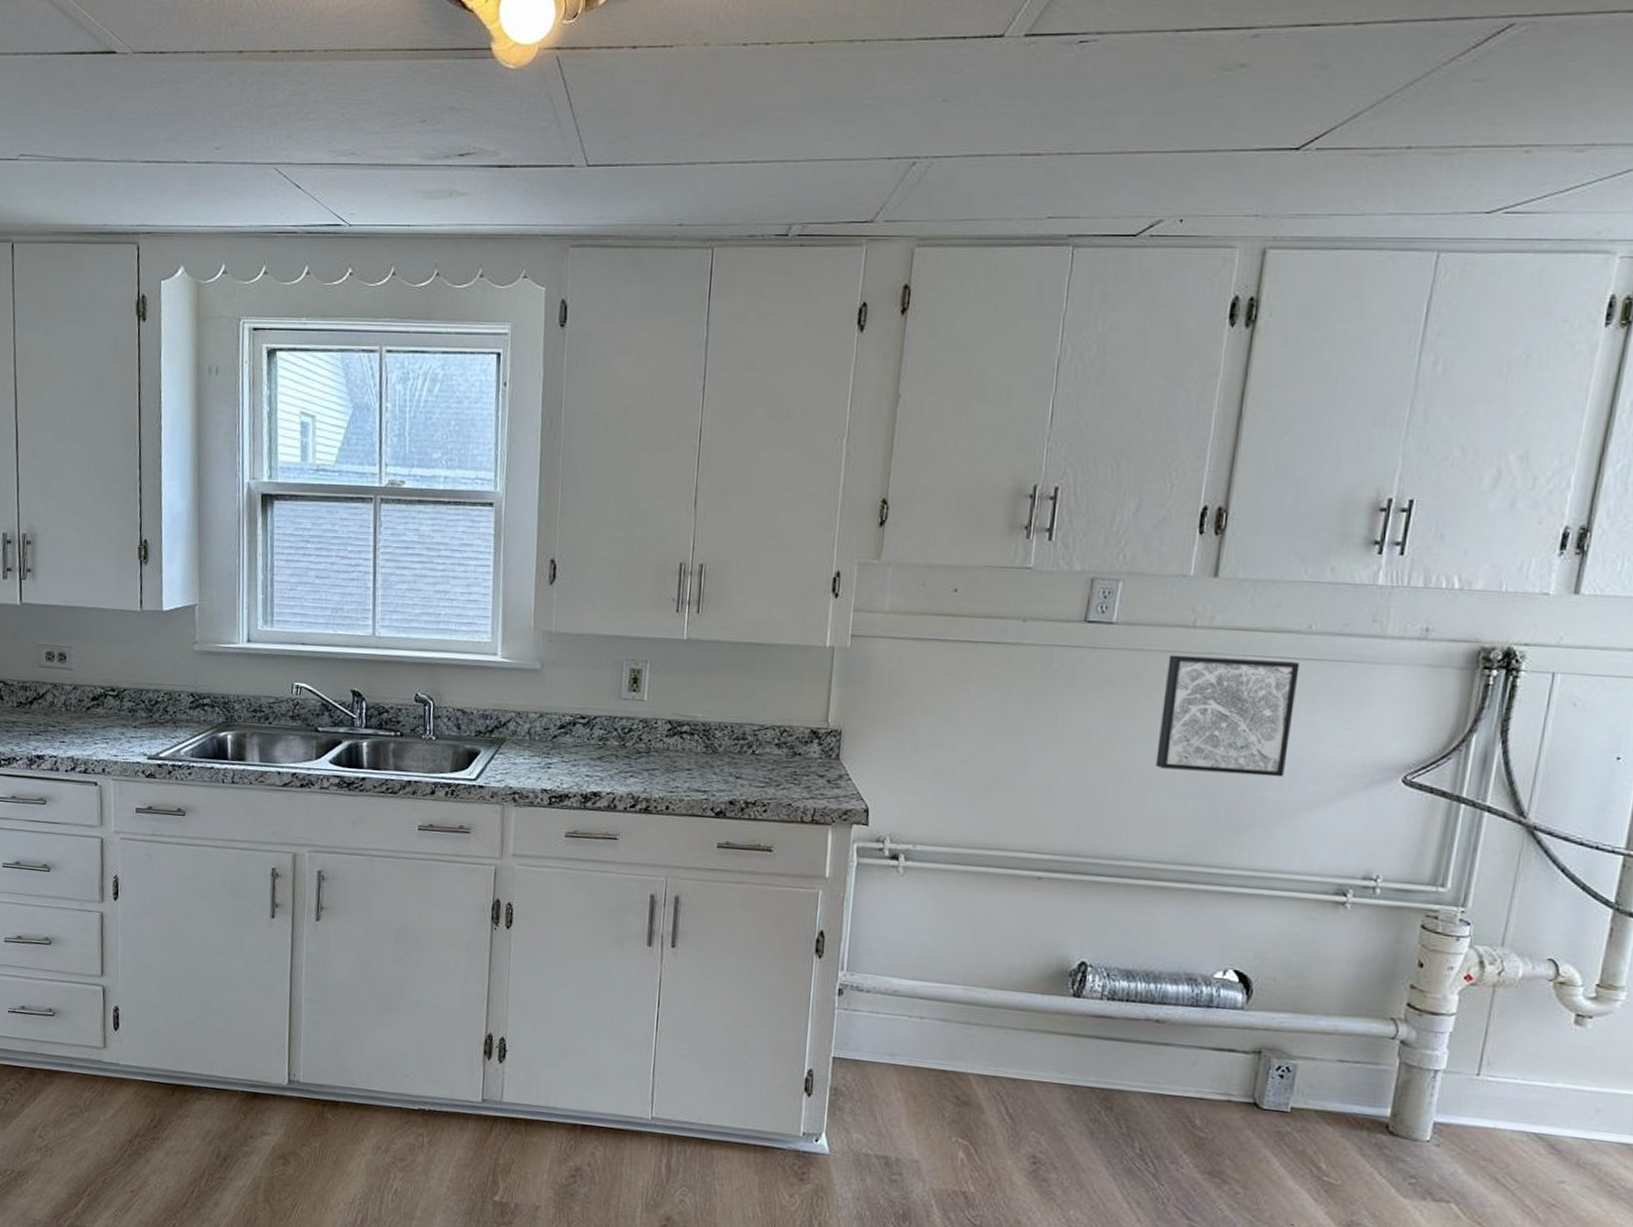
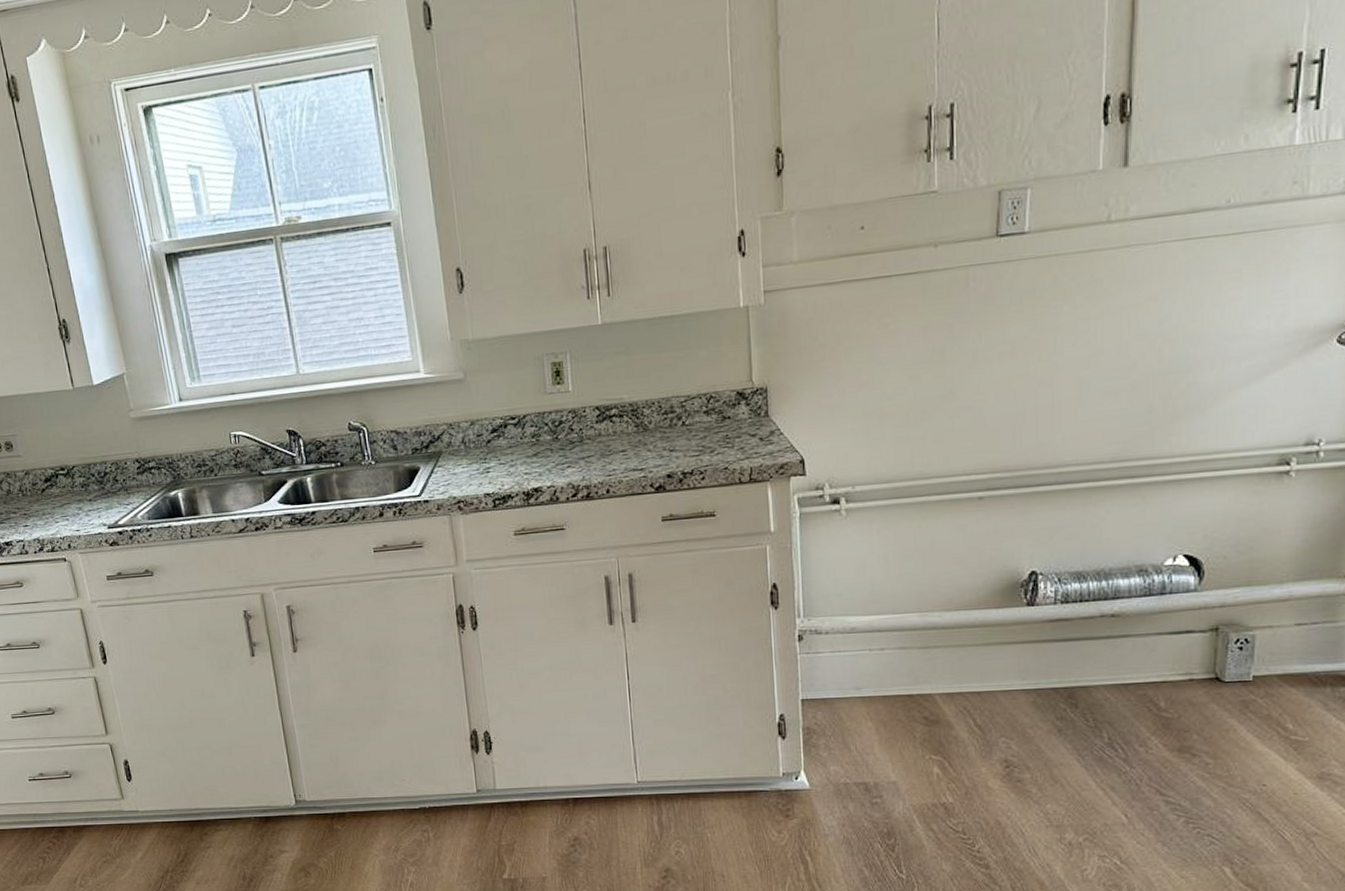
wall art: present [1155,655,1300,777] -> none [1084,239,1221,370]

